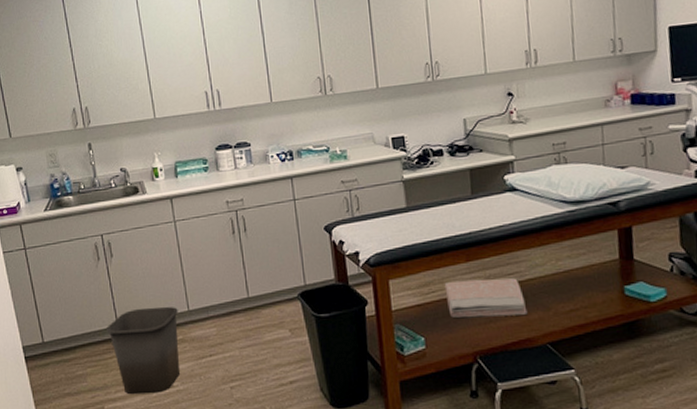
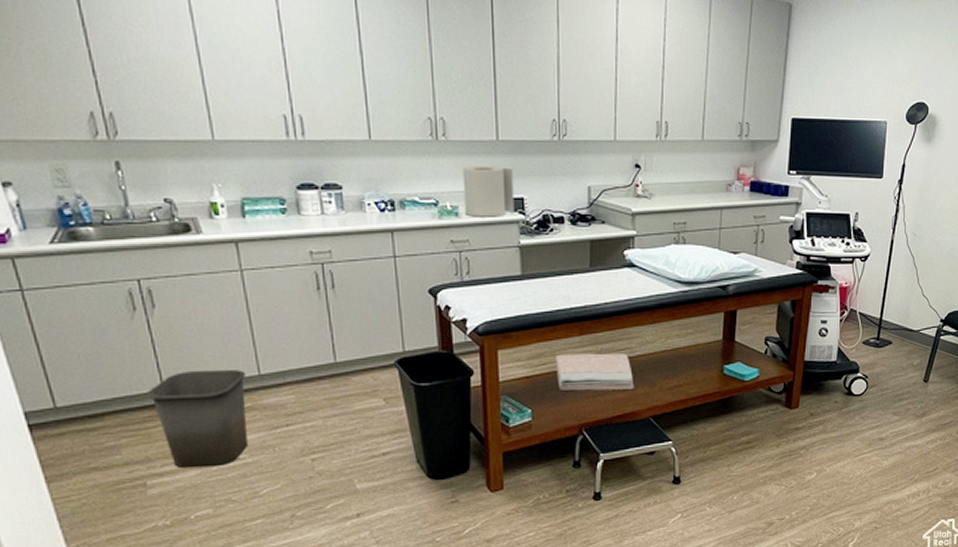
paper towel roll: none [348,110,397,159] -> present [462,165,515,217]

